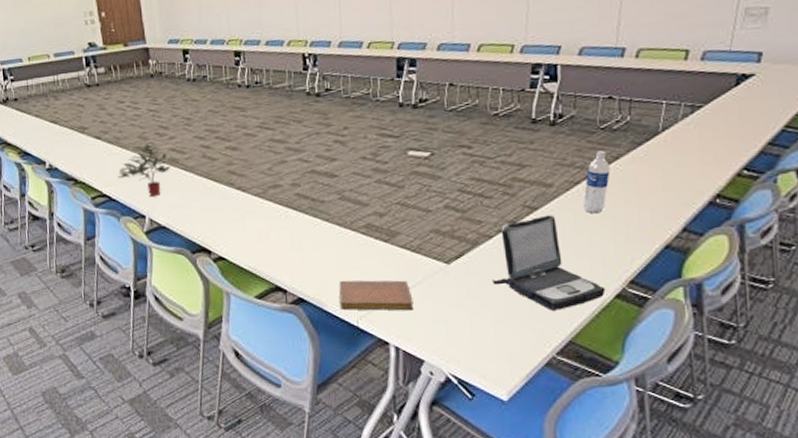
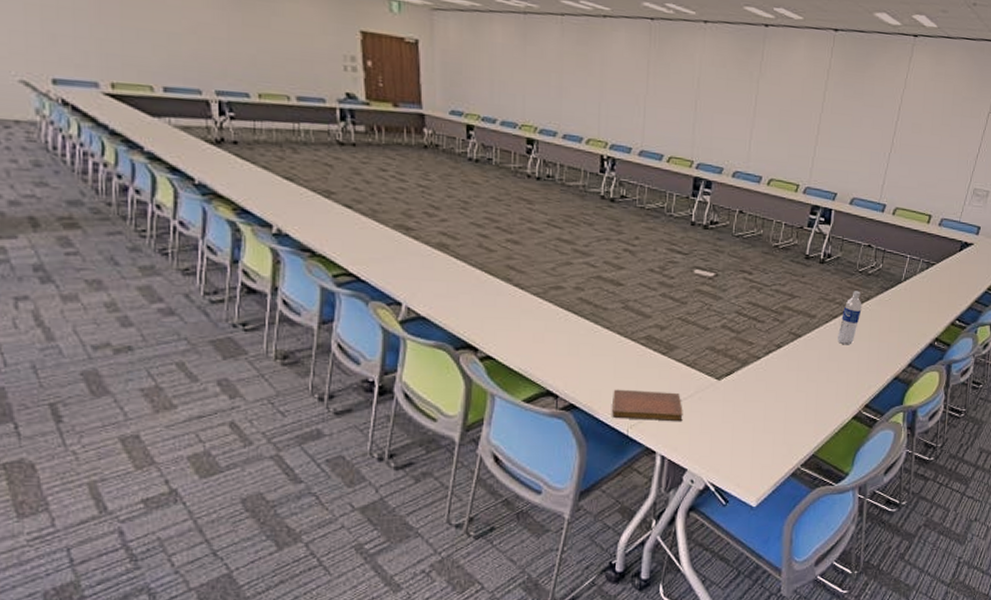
potted plant: present [118,143,171,196] -> none [370,221,439,282]
laptop: present [492,215,606,311] -> none [755,343,846,427]

